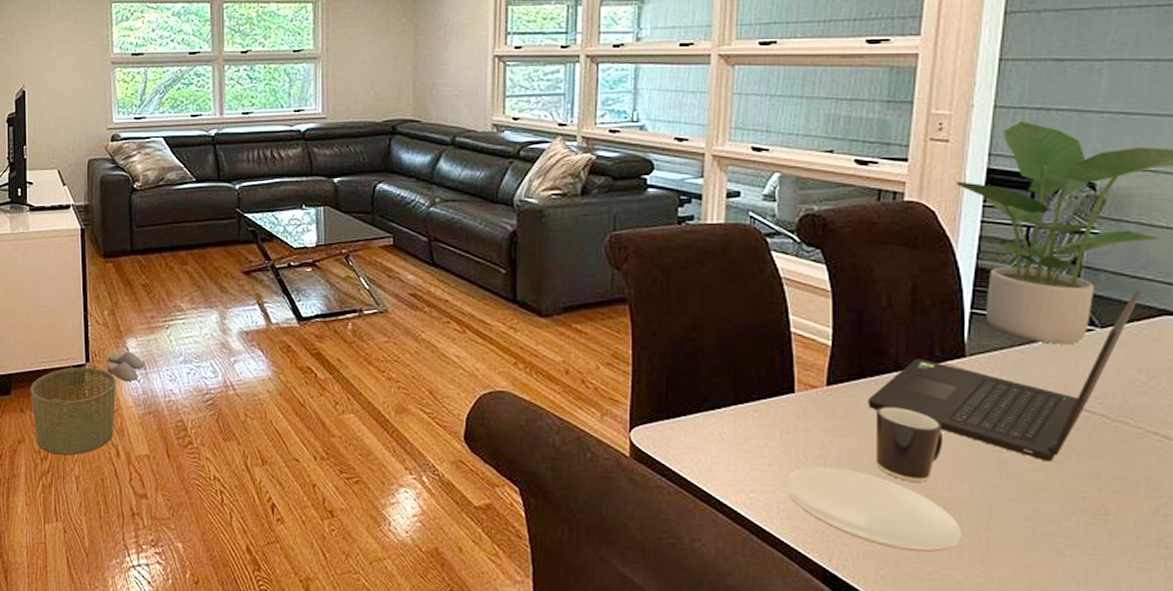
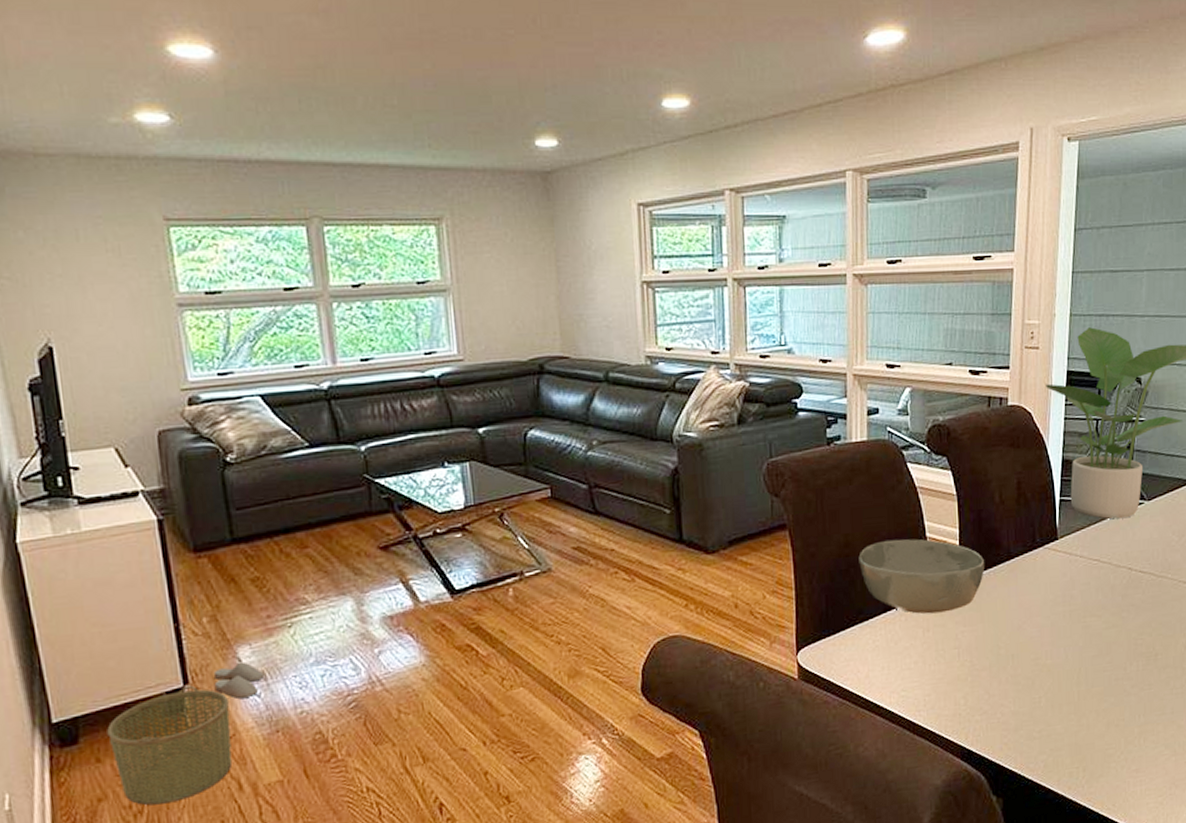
bowl: none [707,329,865,417] -> present [858,539,985,614]
plate: present [784,466,961,553] -> none [927,654,1061,717]
laptop: present [868,291,1142,462] -> none [989,466,1174,619]
mug: present [875,406,944,482] -> none [995,591,1045,656]

